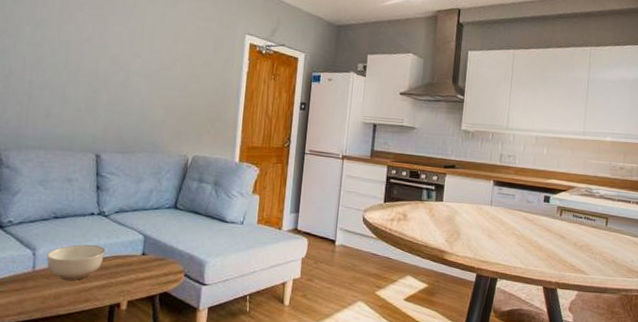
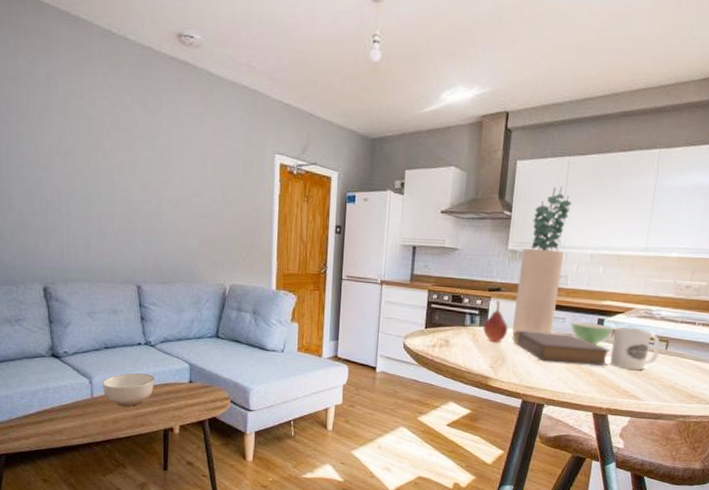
fruit: none [438,177,463,217] -> present [482,301,509,342]
vase: none [465,74,517,211] -> present [511,186,571,336]
book: none [466,205,557,241] -> present [512,330,611,366]
bowl: none [520,198,559,221] -> present [570,321,614,345]
mug: none [556,203,601,245] -> present [609,326,661,370]

